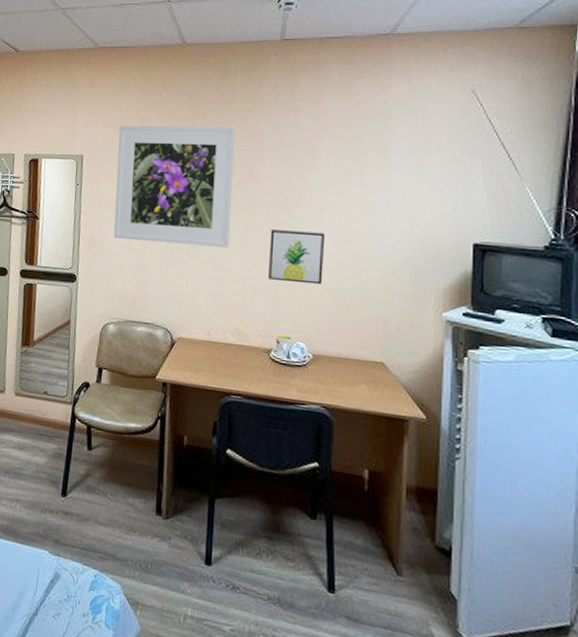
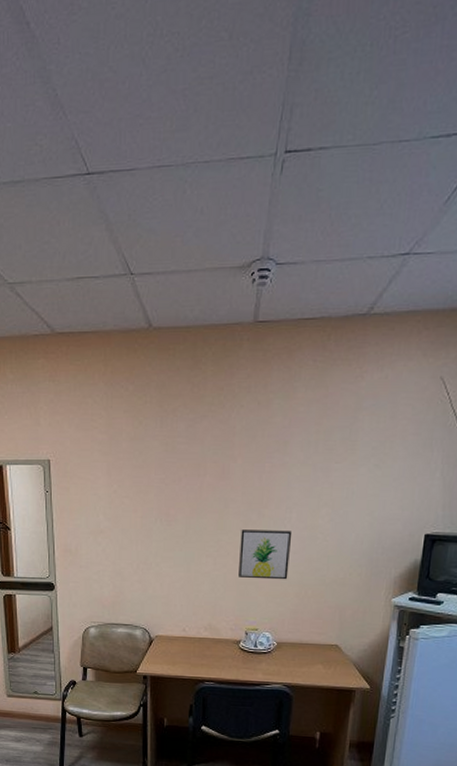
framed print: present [113,125,236,248] -> none [85,424,207,549]

